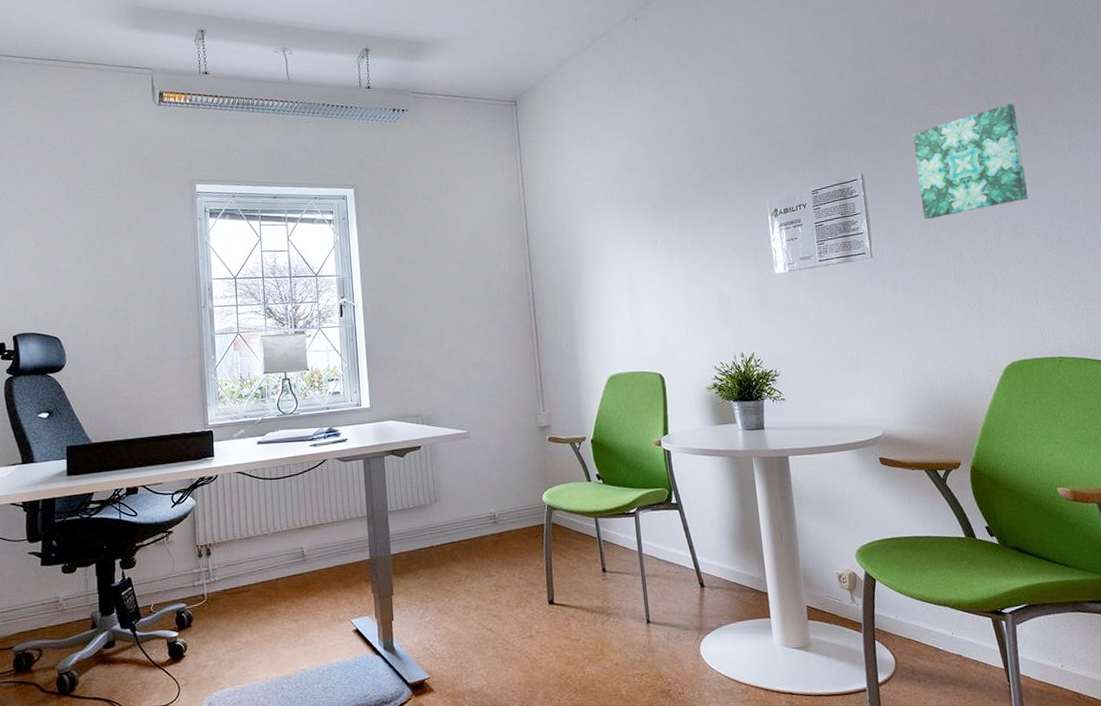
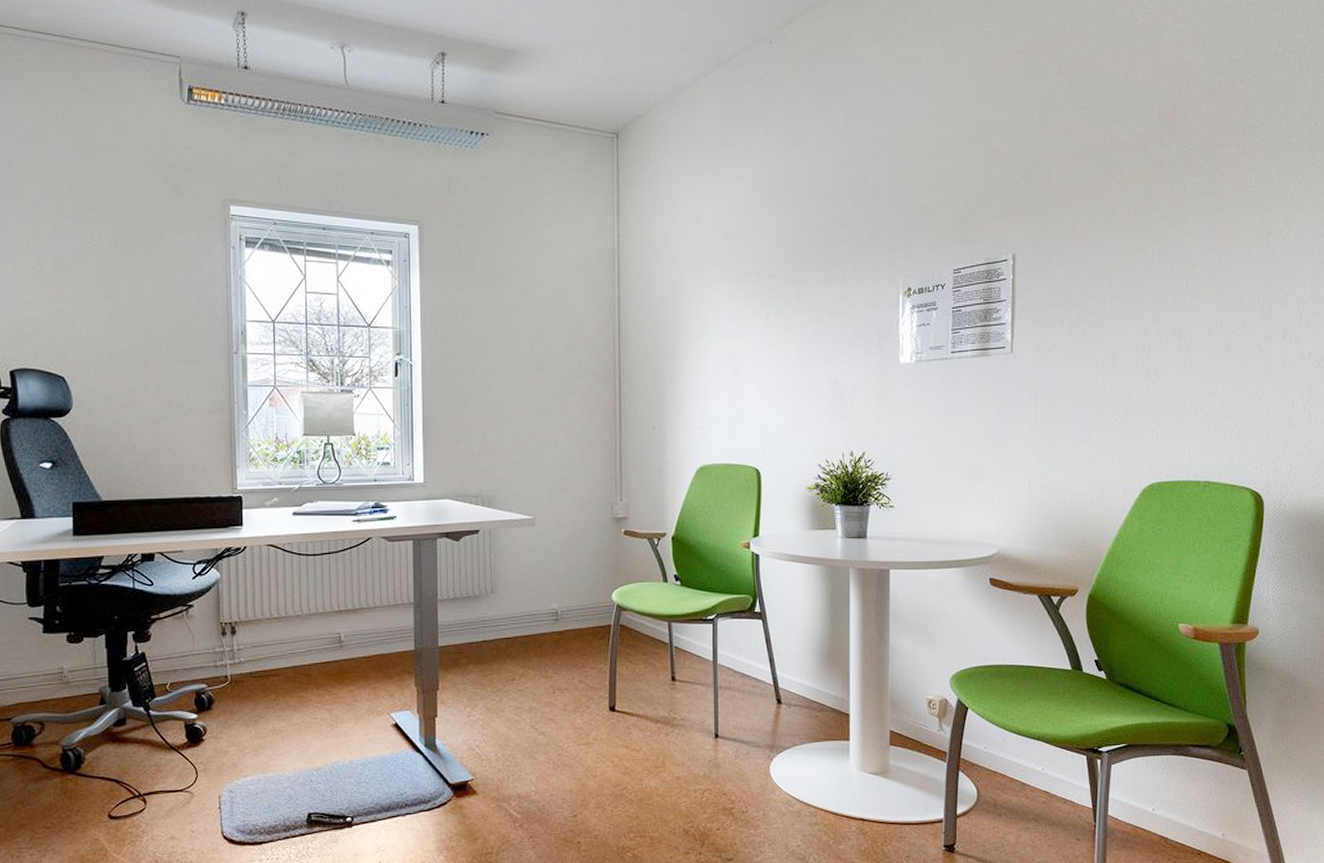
wall art: present [912,103,1028,219] -> none [1077,182,1201,313]

